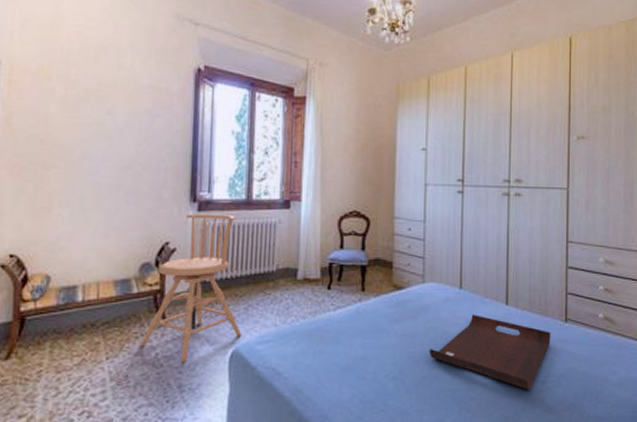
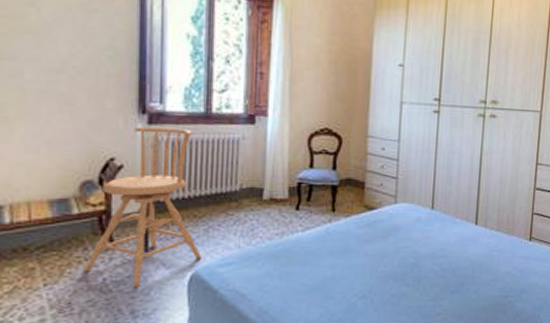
serving tray: present [429,314,551,390] -> none [398,234,516,304]

